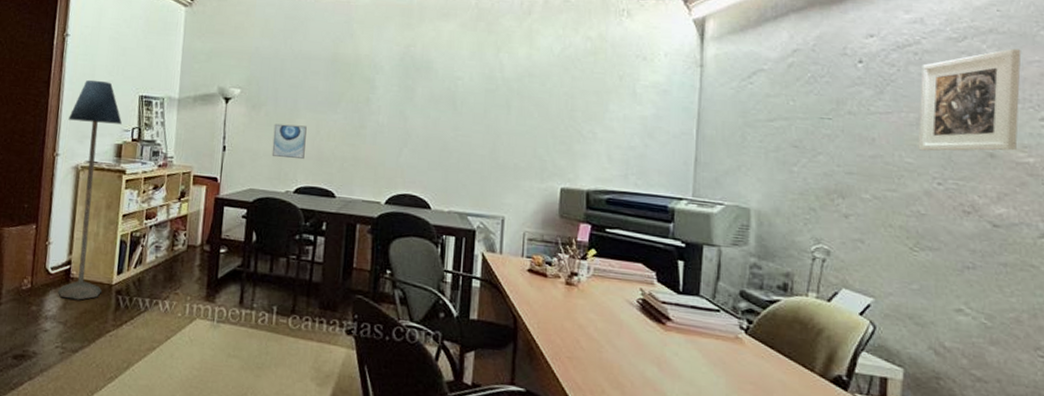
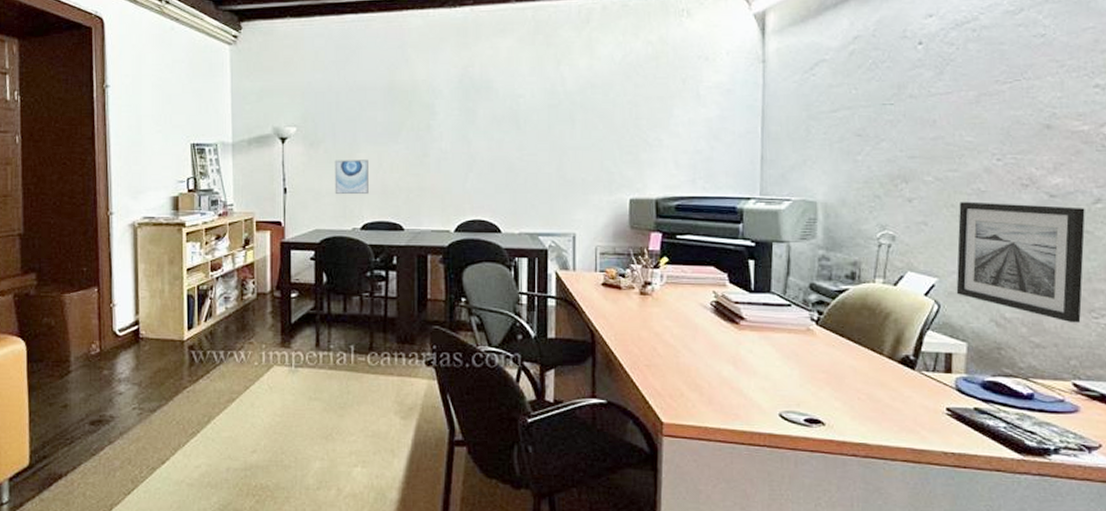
floor lamp: present [58,79,122,300] -> none [119,131,175,359]
wall art: none [893,222,1031,361] -> present [956,201,1085,323]
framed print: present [918,48,1022,151] -> none [977,16,1076,128]

